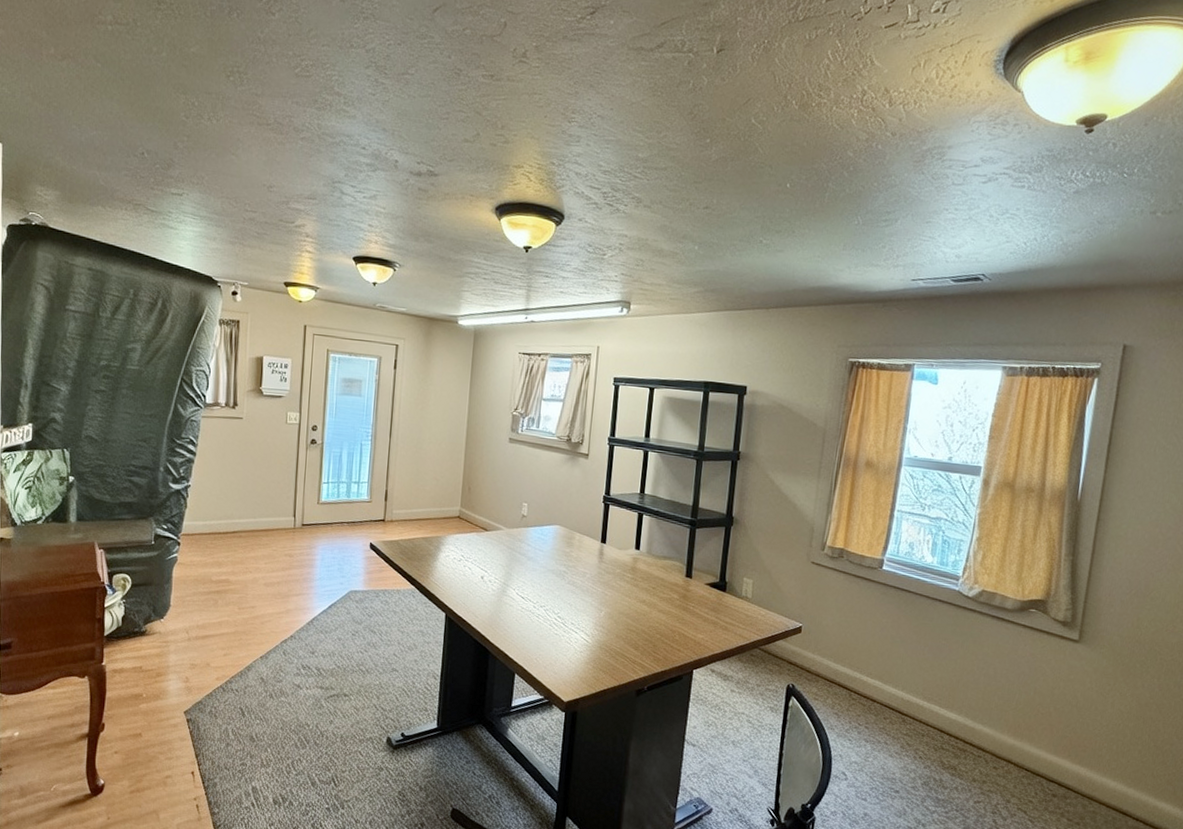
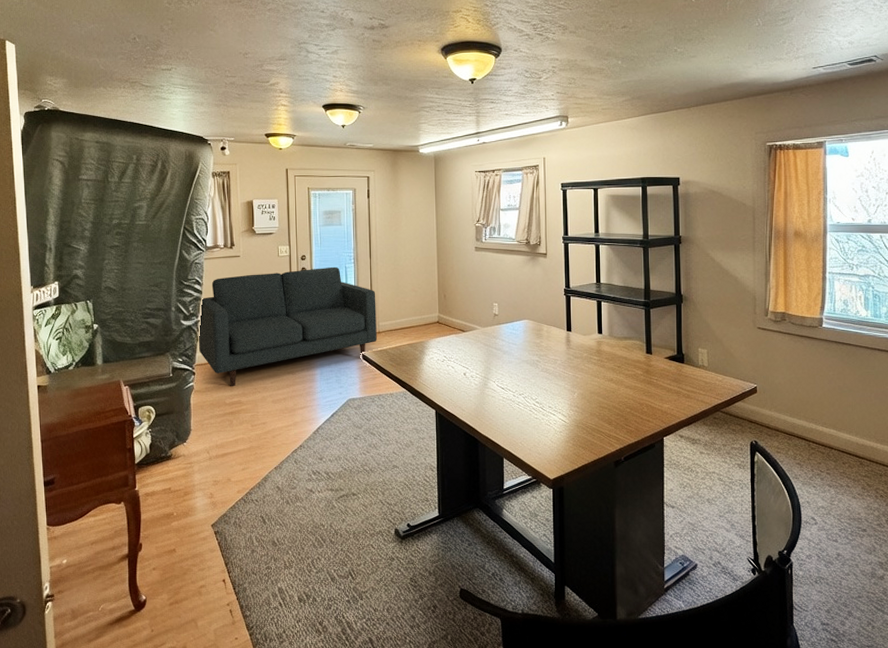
sofa: none [186,440,393,563] -> present [198,266,377,386]

